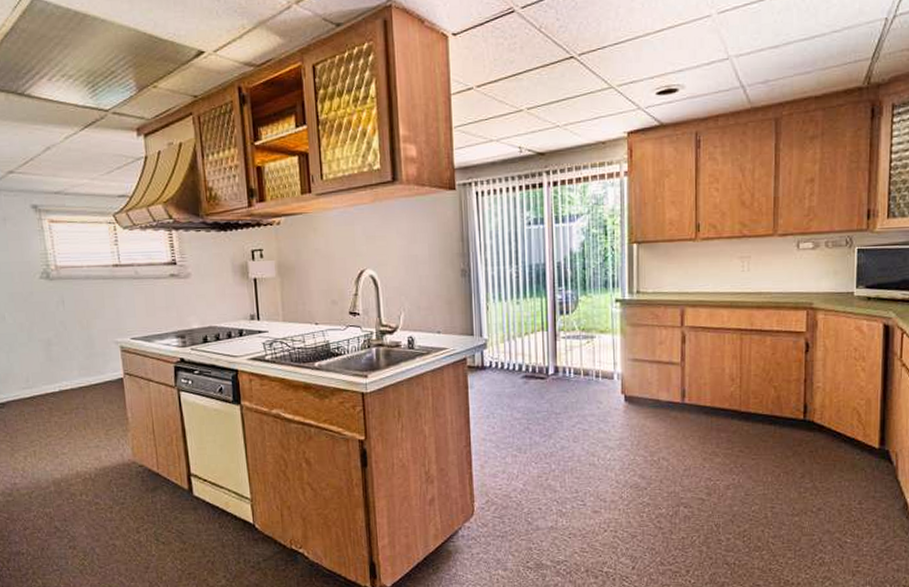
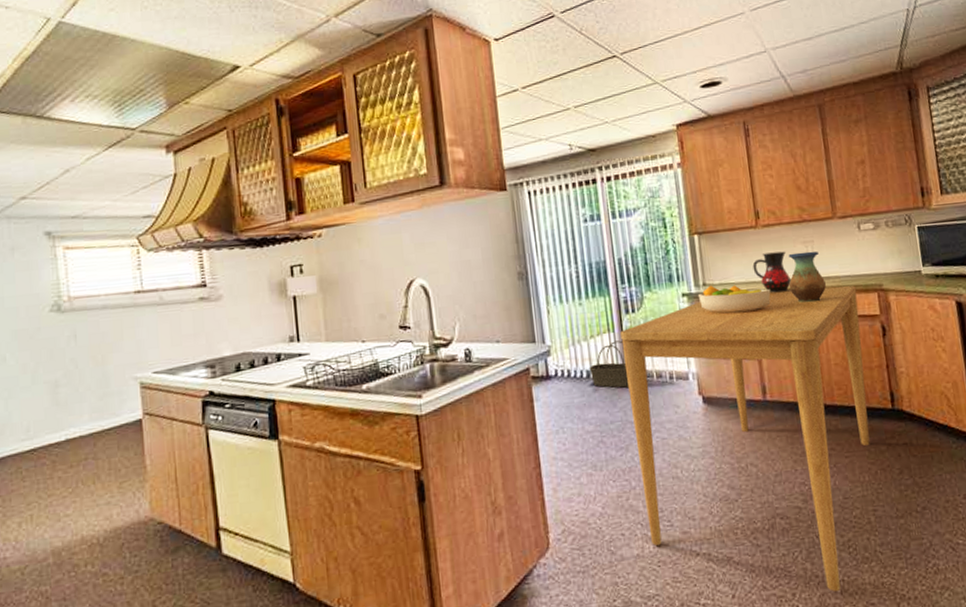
basket: none [521,339,558,382] -> present [589,340,630,388]
dining table: none [553,301,786,572] -> present [620,285,870,592]
fruit bowl: none [630,293,702,322] -> present [697,285,771,314]
pitcher: none [687,265,722,305] -> present [752,251,791,293]
vase: none [720,266,756,316] -> present [788,251,826,303]

